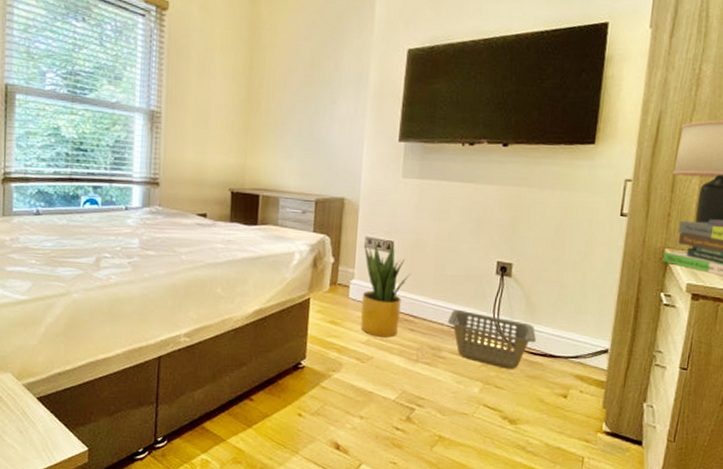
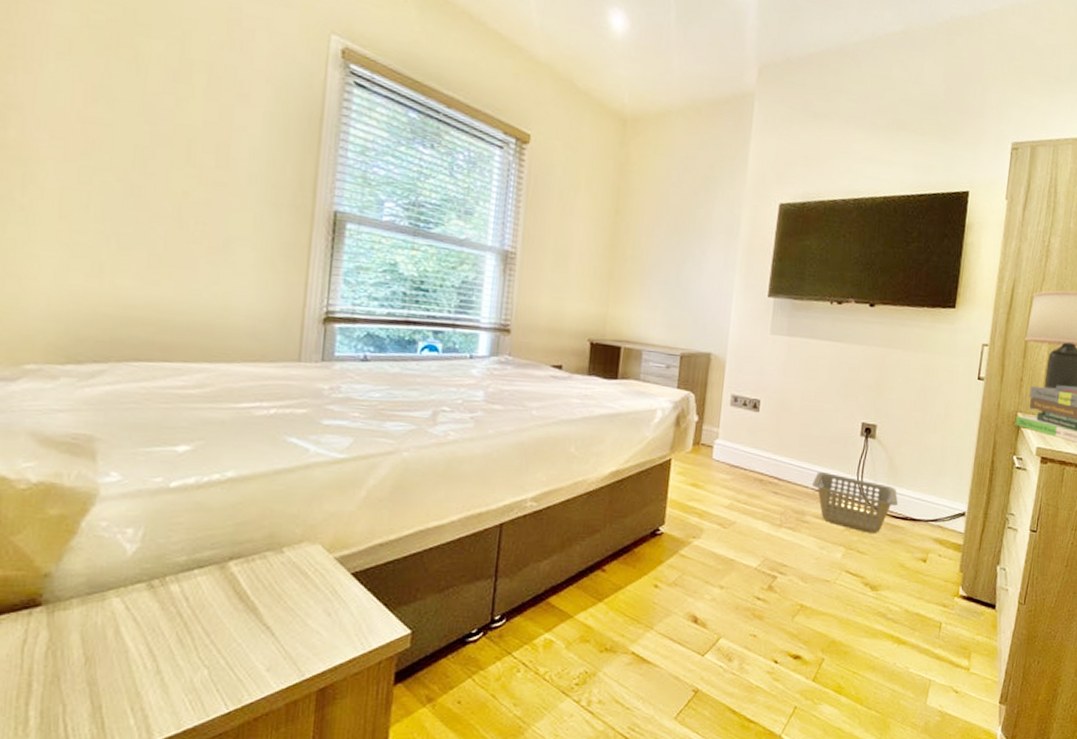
planter: present [360,242,411,338] -> none [724,400,777,501]

